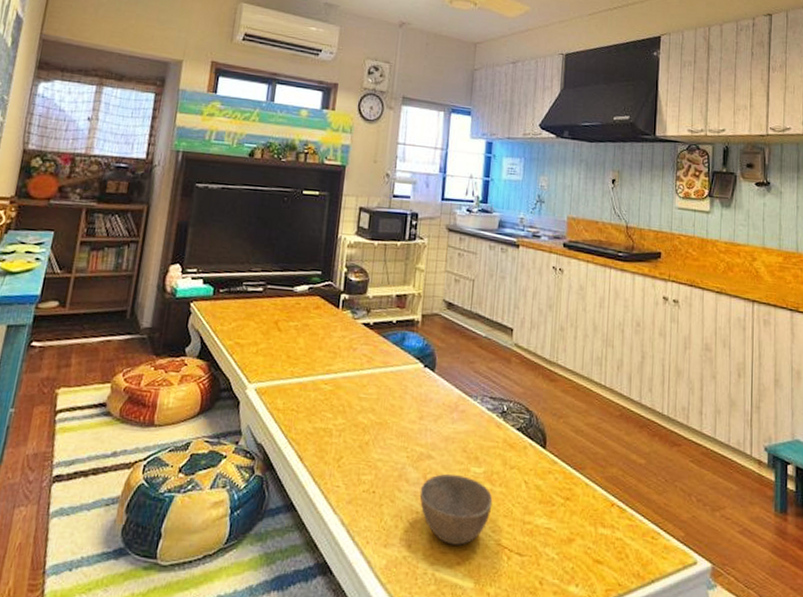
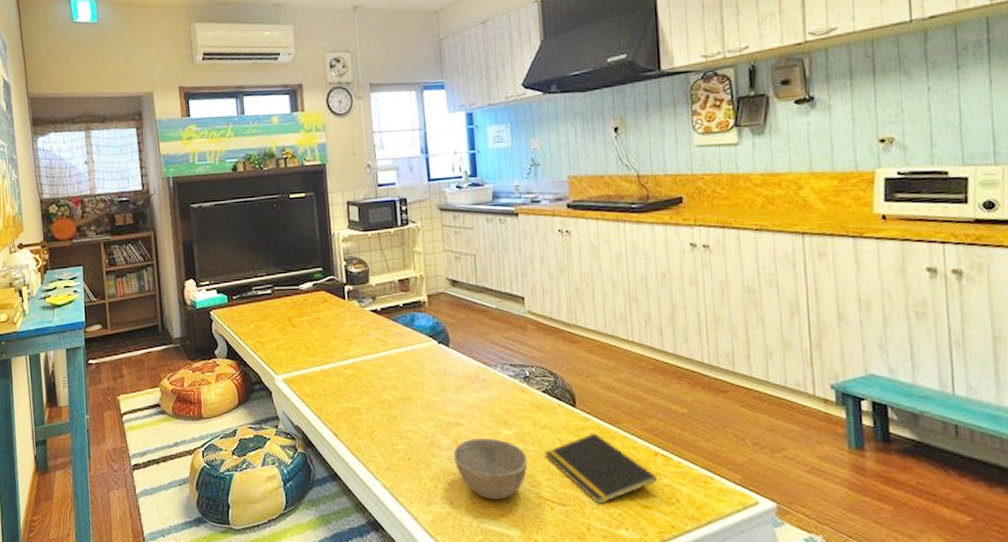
notepad: none [510,477,612,557] -> present [544,433,658,505]

